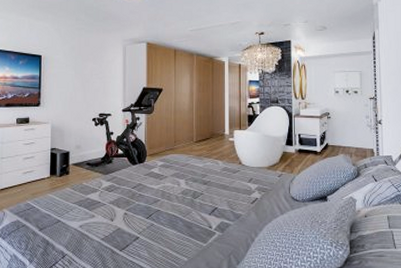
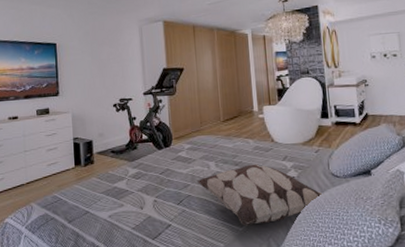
decorative pillow: none [167,184,284,242] -> present [197,164,324,226]

